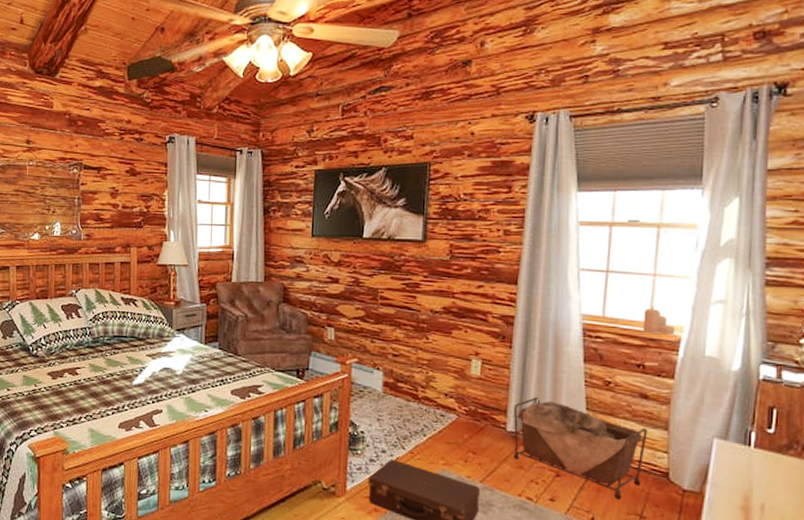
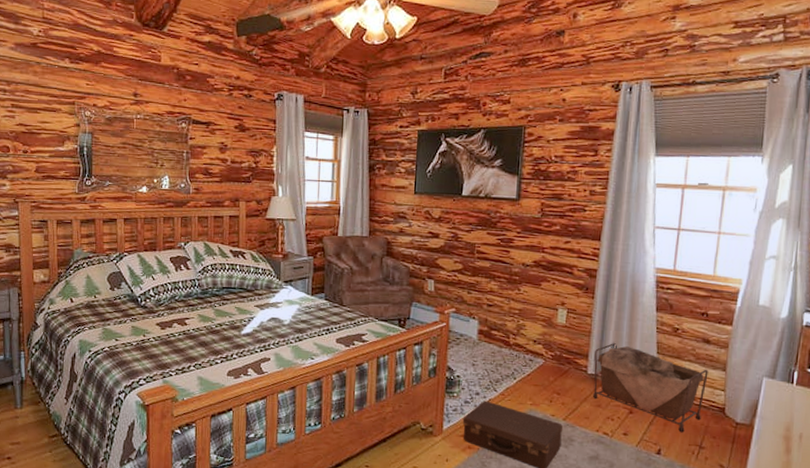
candle: present [643,306,675,335] -> none [707,261,735,287]

